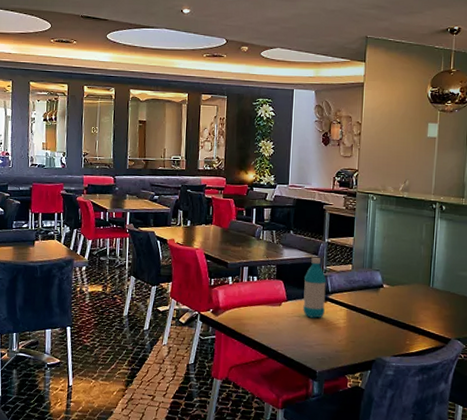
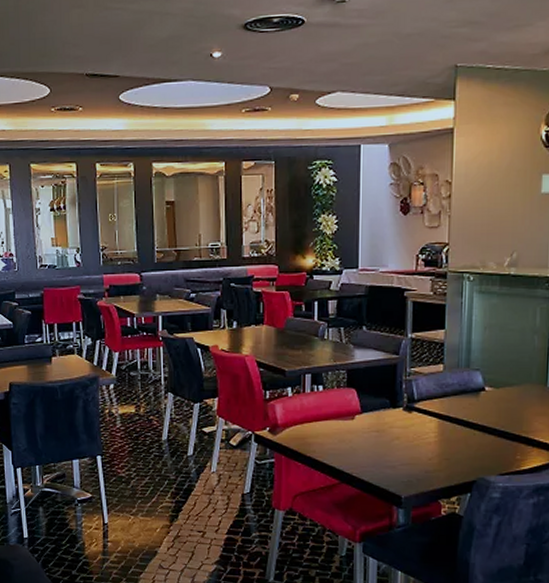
water bottle: present [303,257,326,318] -> none [382,357,411,433]

